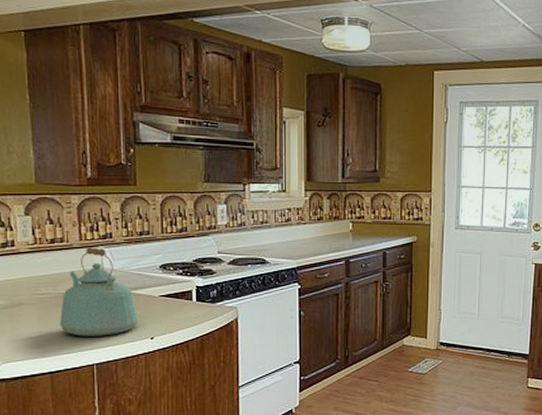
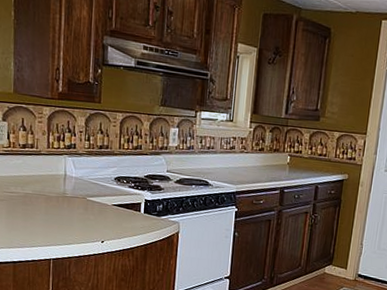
kettle: present [59,247,139,336] -> none [24,155,92,236]

